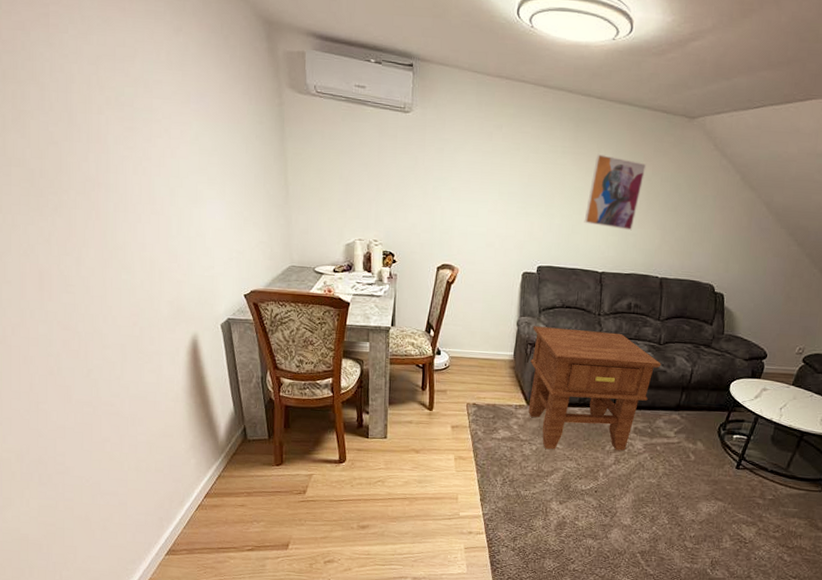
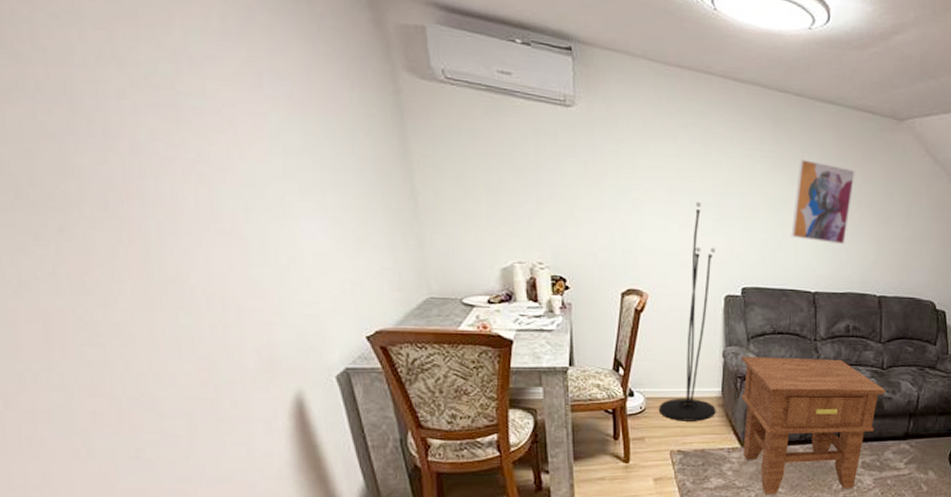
floor lamp: none [460,191,518,380] -> present [658,201,716,421]

